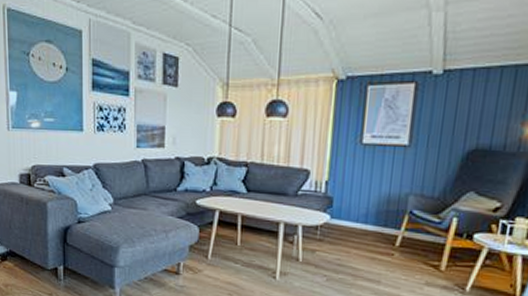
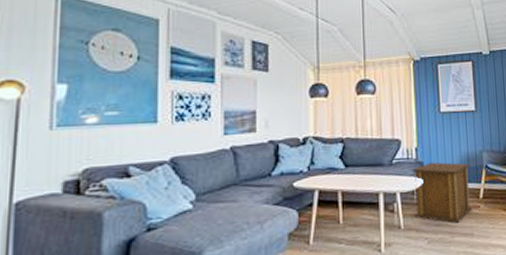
side table: none [315,198,389,268] -> present [412,162,472,224]

